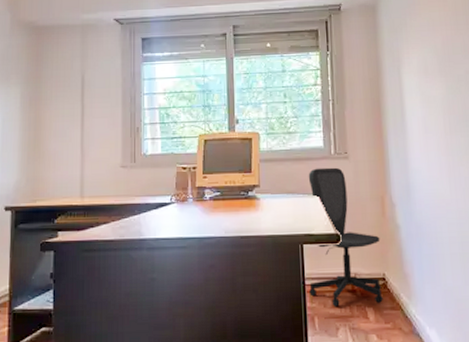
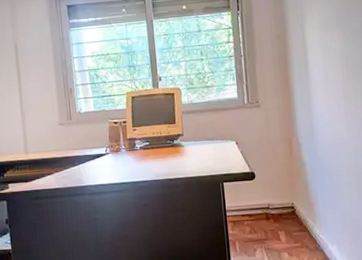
office chair: present [308,167,383,307] -> none [225,115,293,233]

